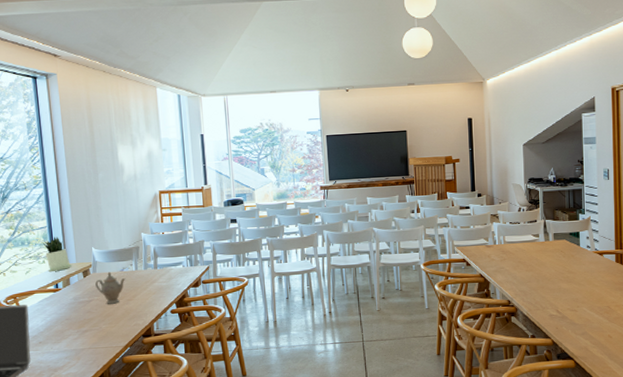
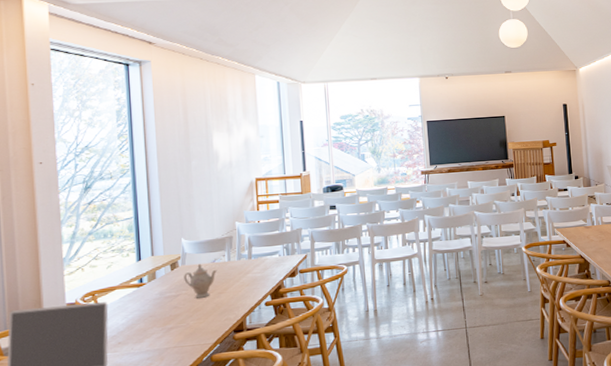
planter: present [42,237,73,273] -> none [127,228,160,266]

